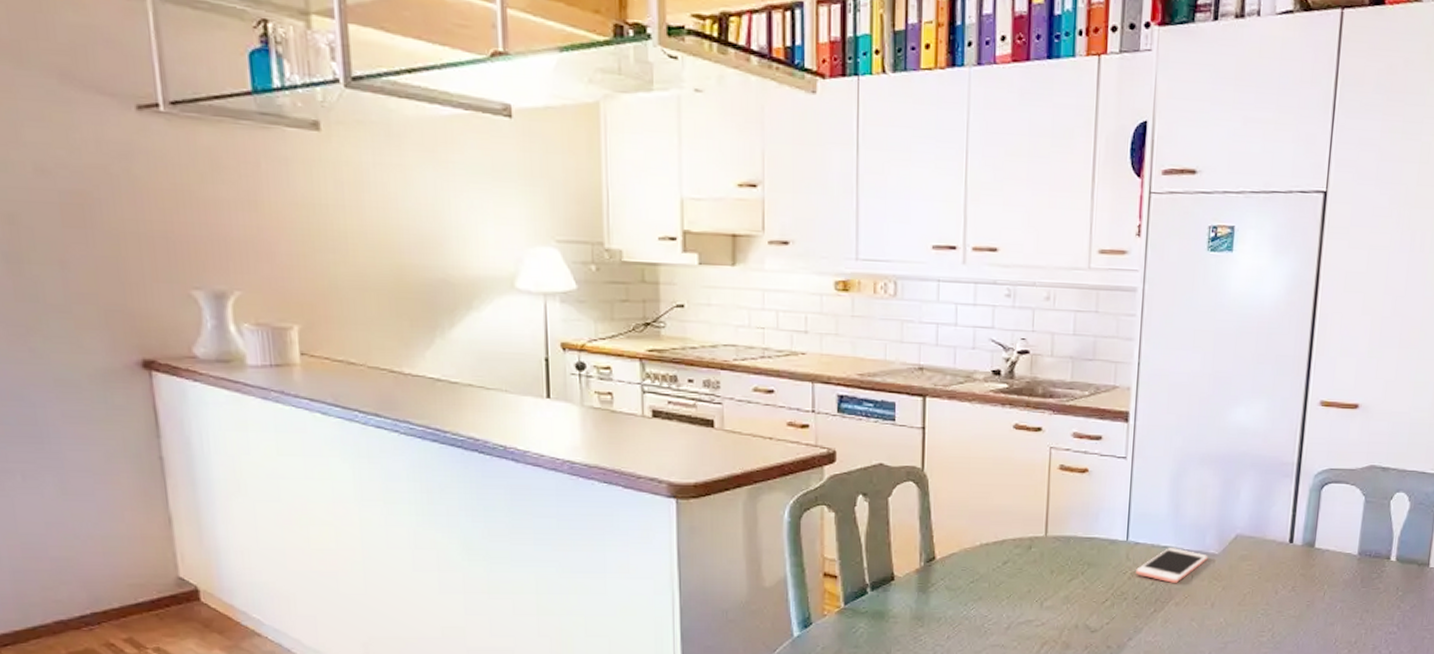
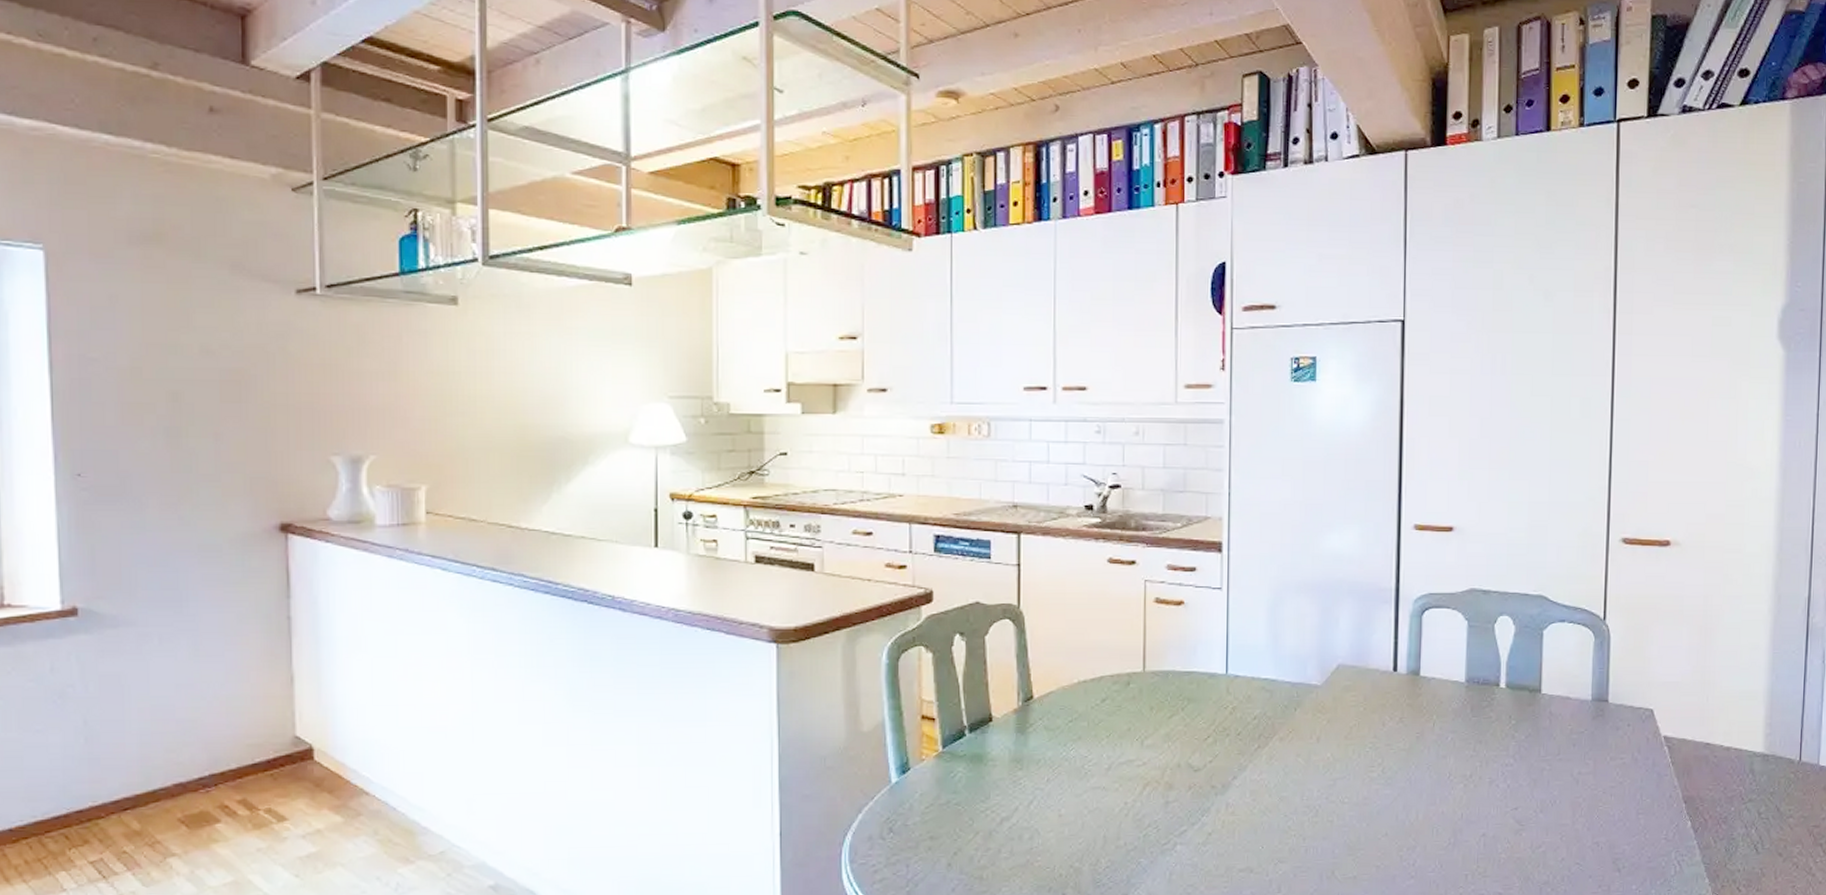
cell phone: present [1136,548,1208,583] -> none [1237,680,1311,717]

